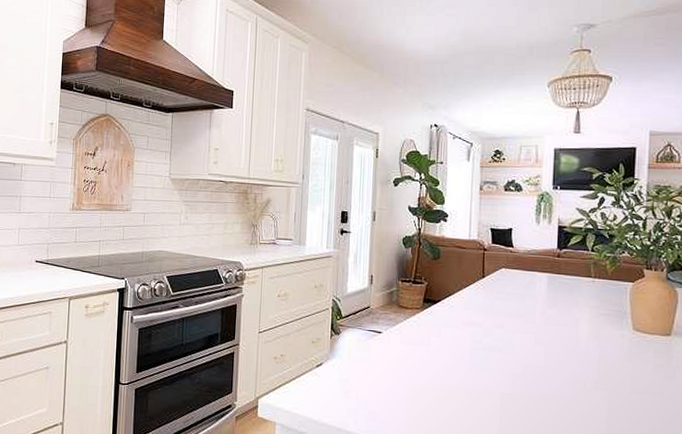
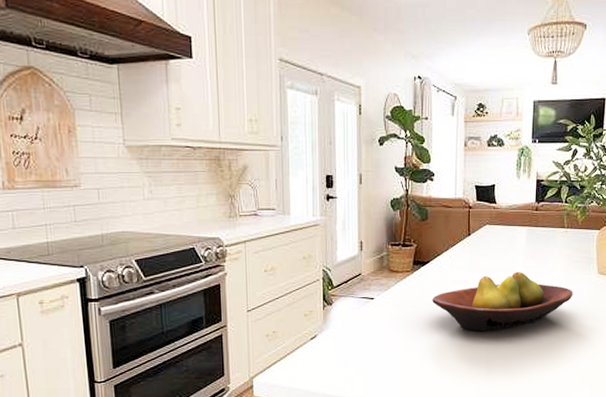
fruit bowl: none [442,319,603,380] -> present [432,272,573,331]

